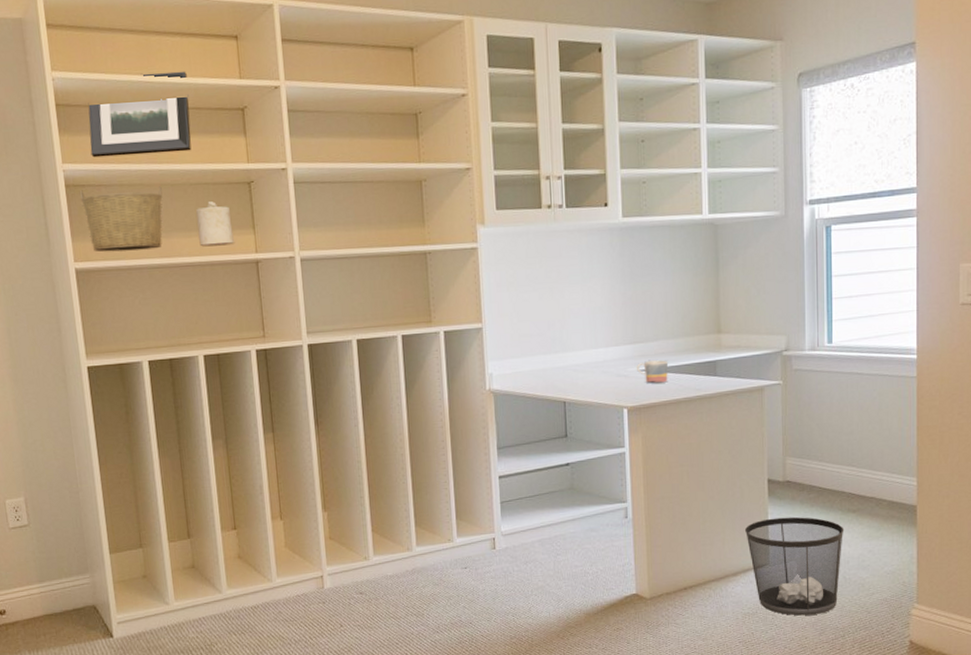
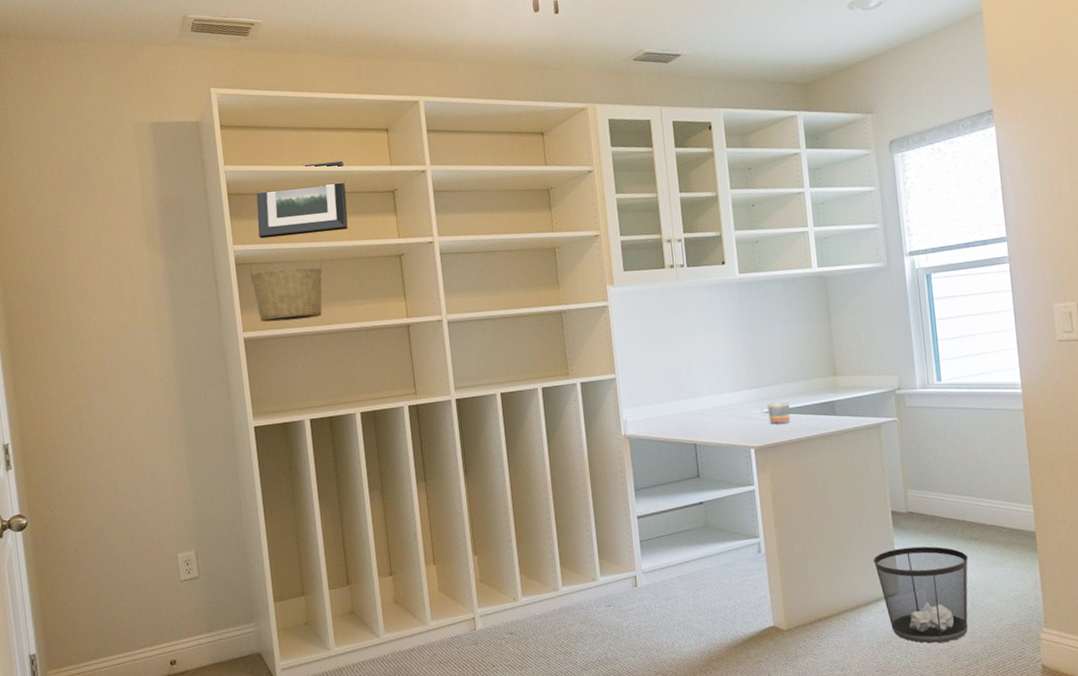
candle: present [196,200,235,247] -> none [353,272,388,314]

